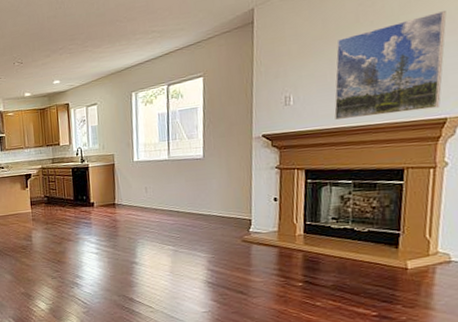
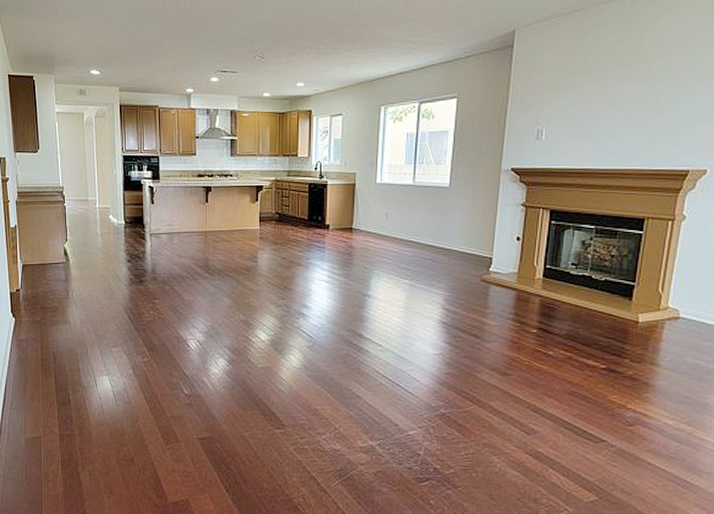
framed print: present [334,11,447,120] -> none [584,60,698,161]

